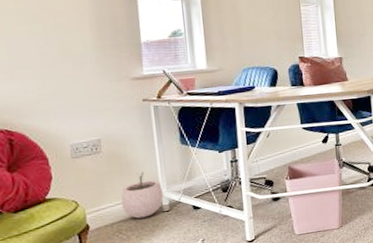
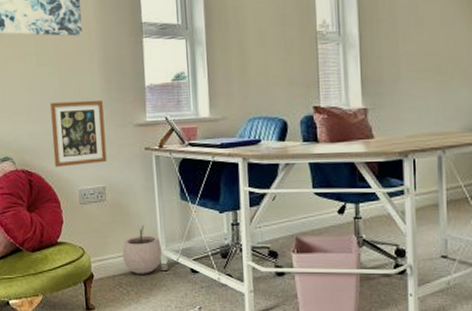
picture frame: none [34,56,102,125] -> present [50,99,107,168]

